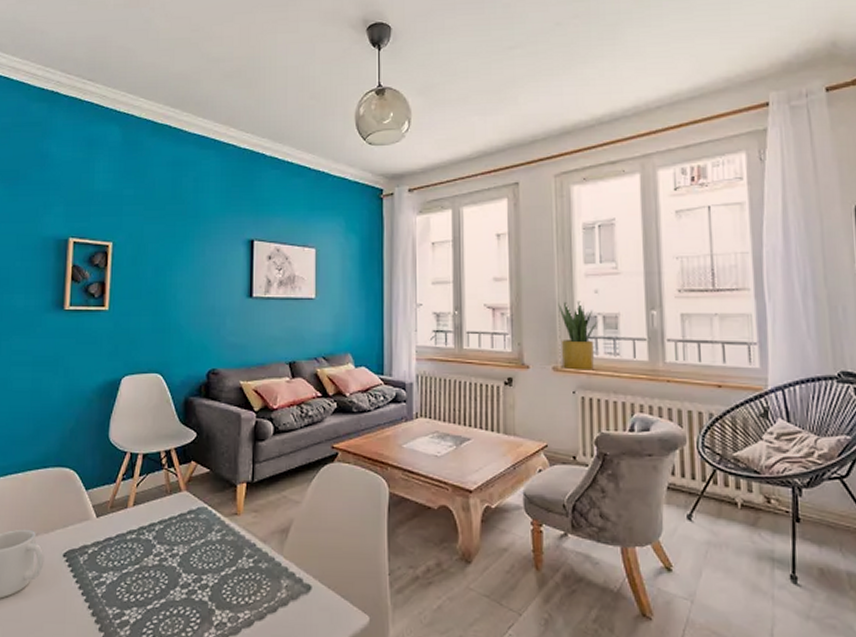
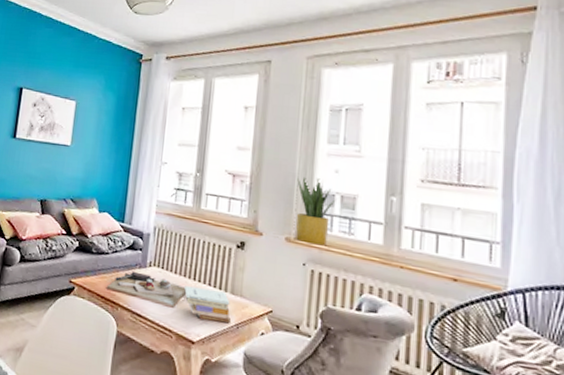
decorative tray: none [372,426,457,458] -> present [106,271,186,308]
books: none [455,433,506,467] -> present [184,285,231,324]

